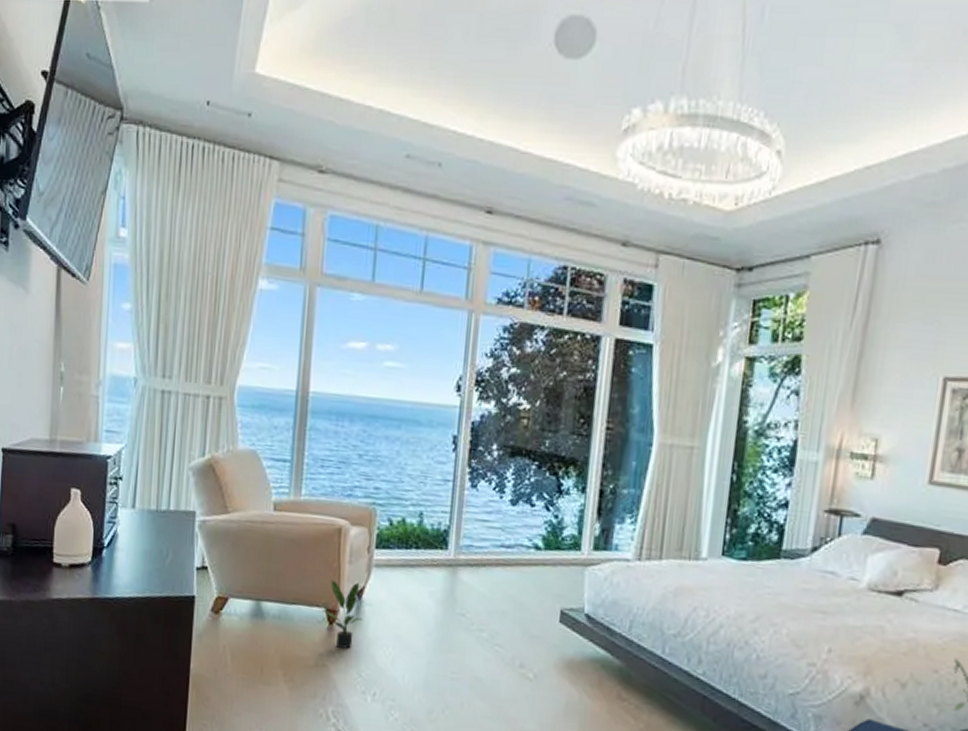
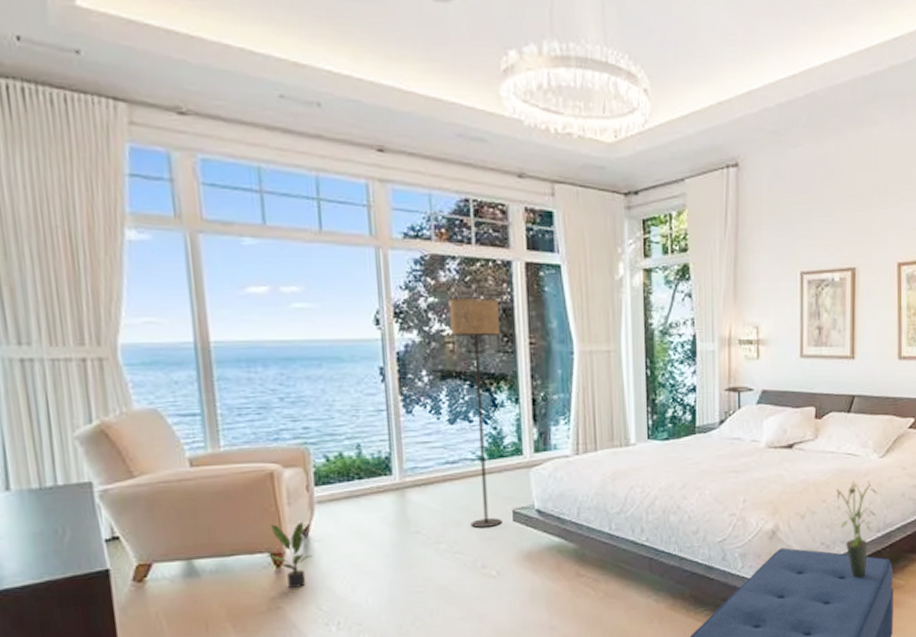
floor lamp: none [515,370,581,624] -> present [449,297,502,528]

